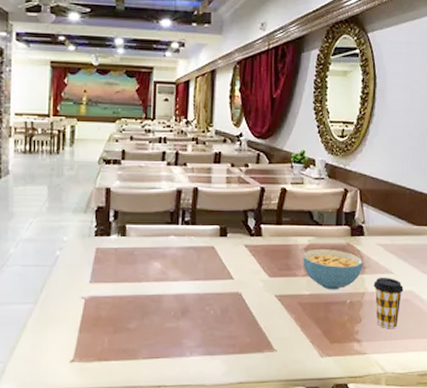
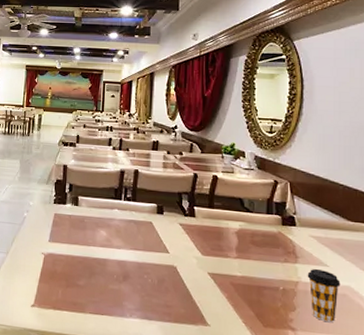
cereal bowl: present [302,248,363,290] -> none [233,234,295,276]

